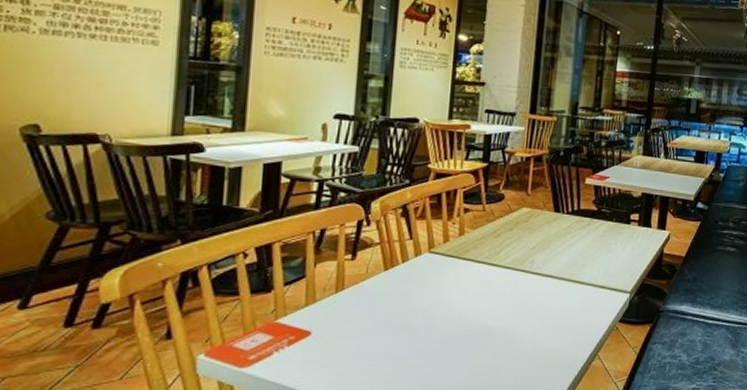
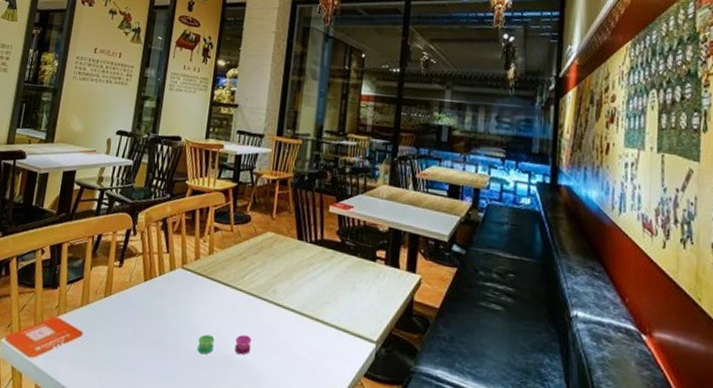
teacup: none [452,305,510,330] -> present [197,334,252,355]

